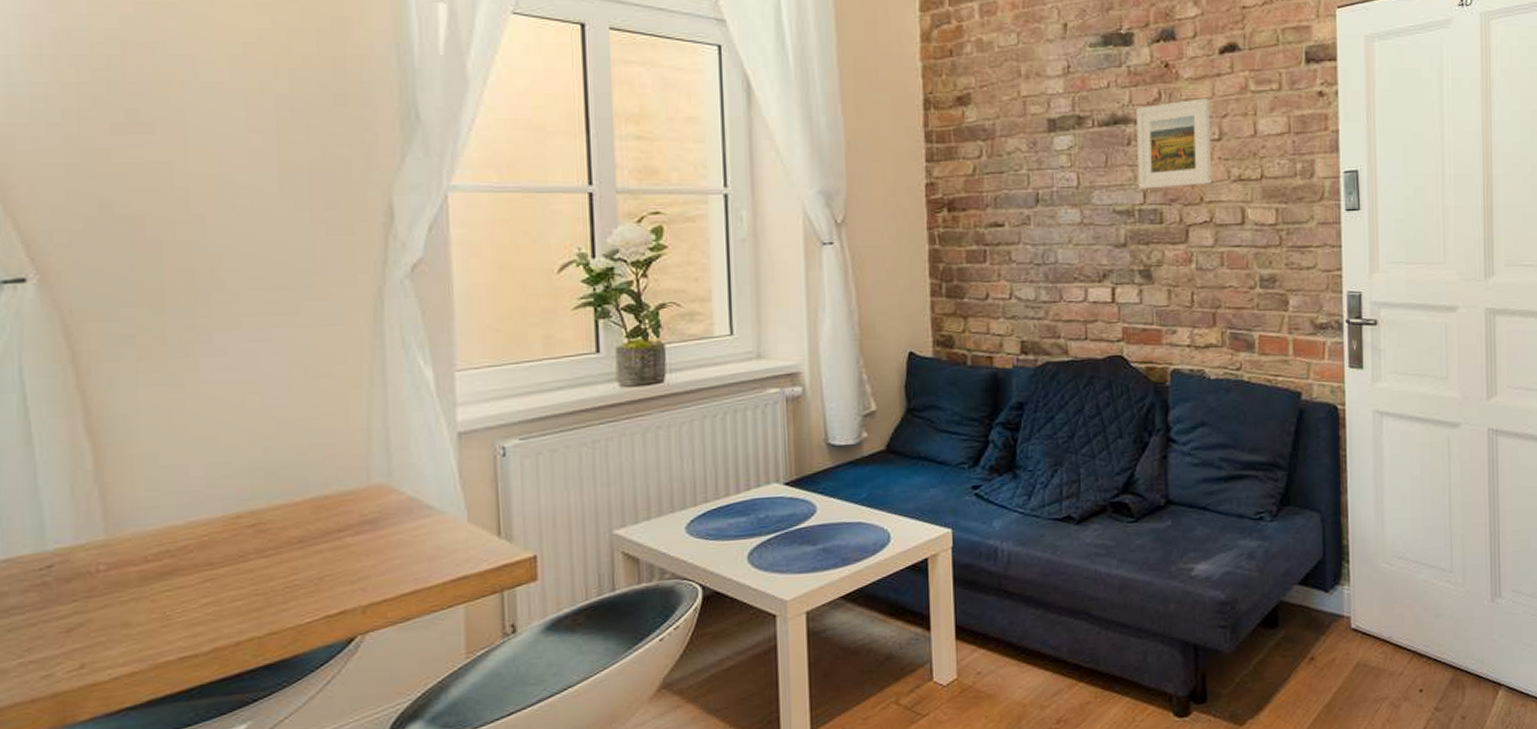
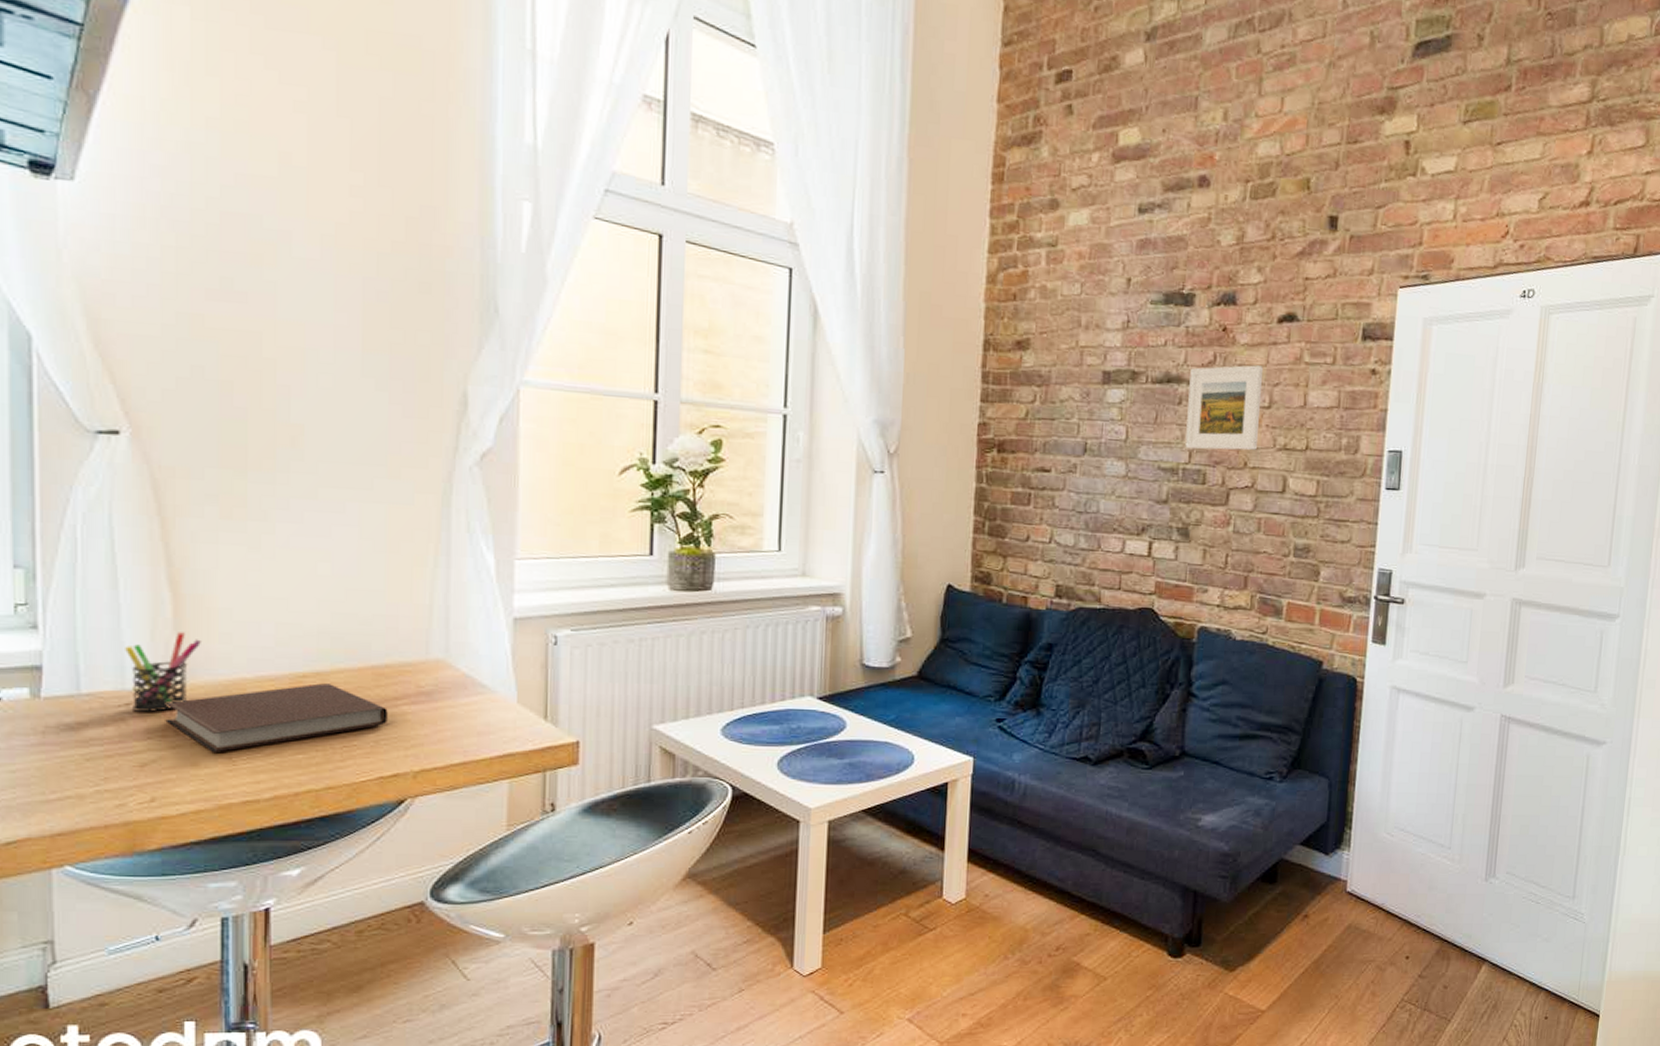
pen holder: none [44,484,127,573] -> present [125,632,203,712]
notebook: none [90,522,331,610] -> present [165,683,388,753]

